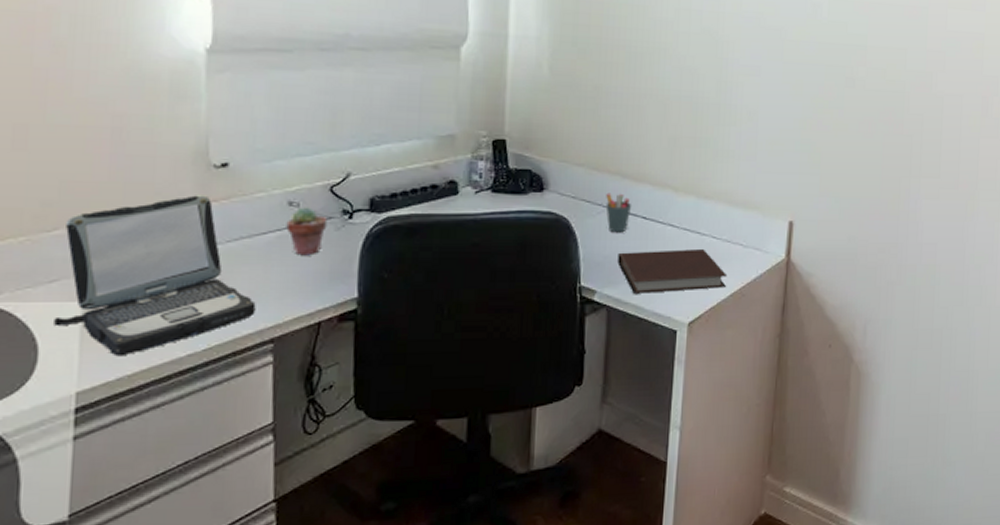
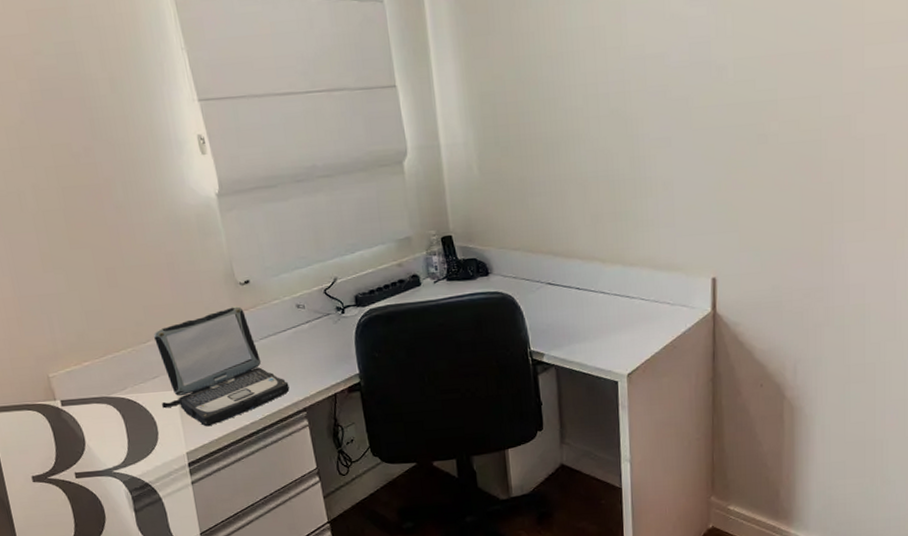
potted succulent: present [286,207,328,256] -> none [298,307,328,345]
pen holder: present [605,193,632,233] -> none [542,270,566,304]
notebook: present [617,248,728,294] -> none [559,310,659,353]

